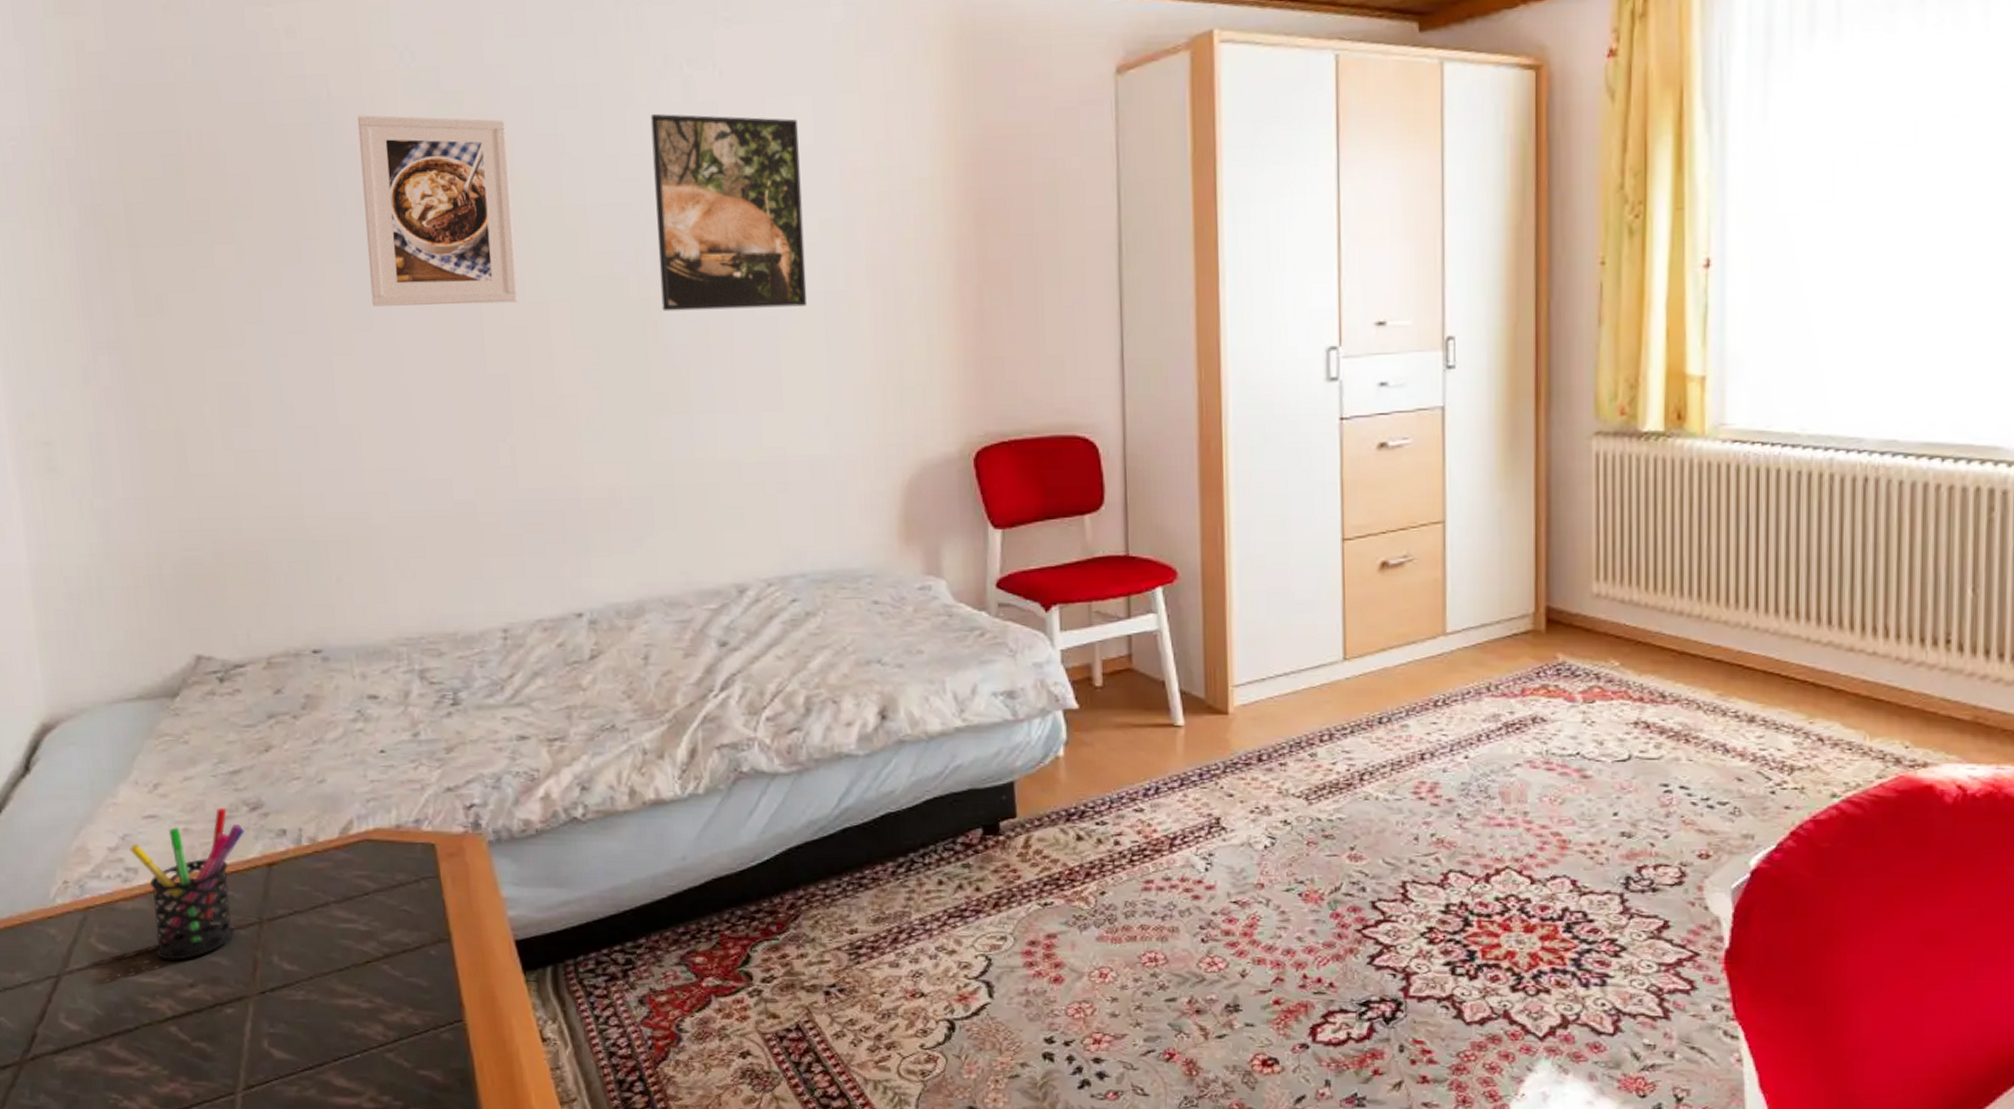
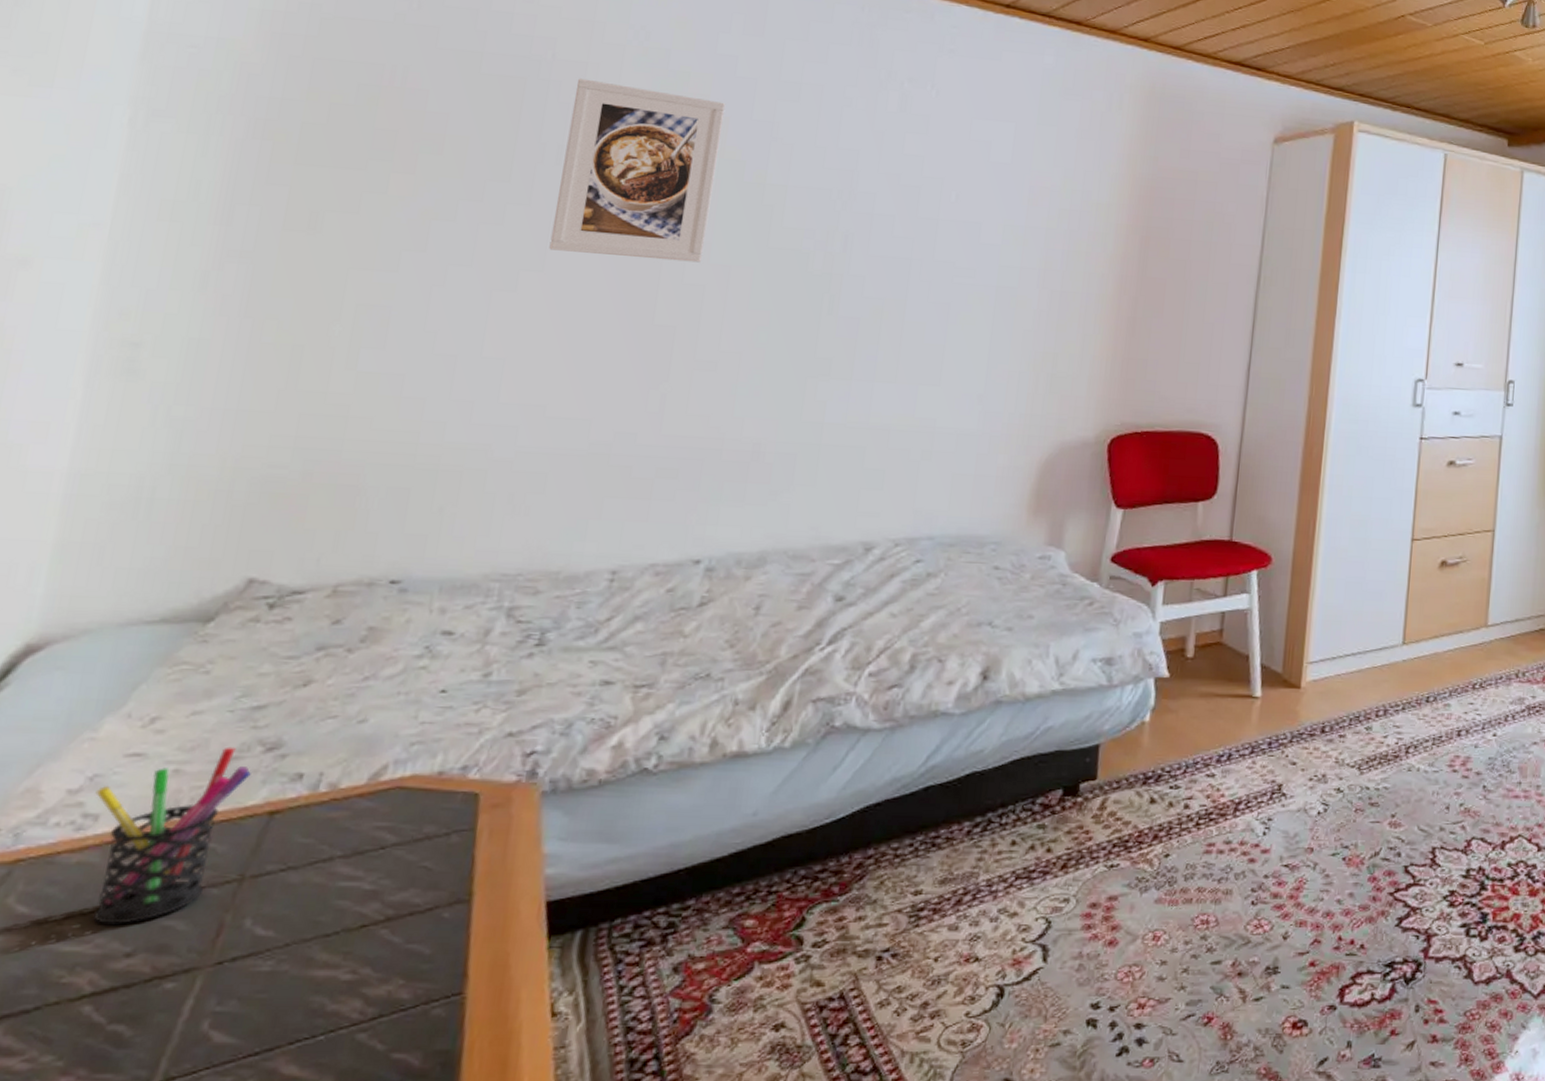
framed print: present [650,114,807,312] -> none [842,118,999,297]

